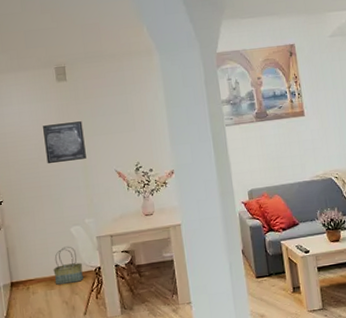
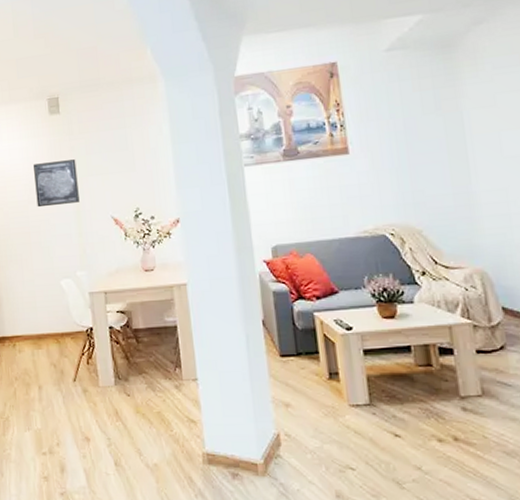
basket: present [53,246,83,285] -> none [41,301,73,344]

